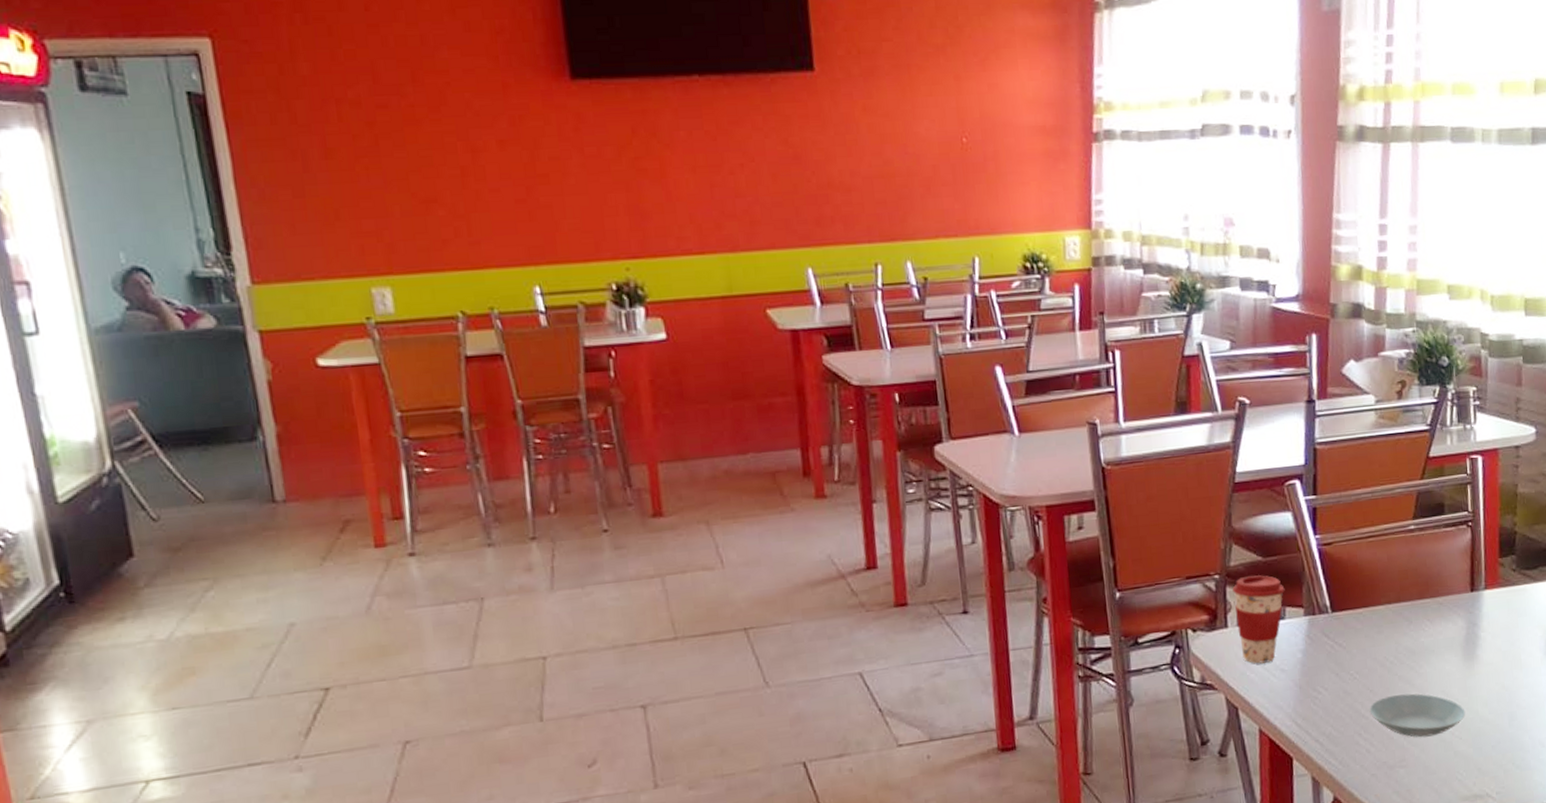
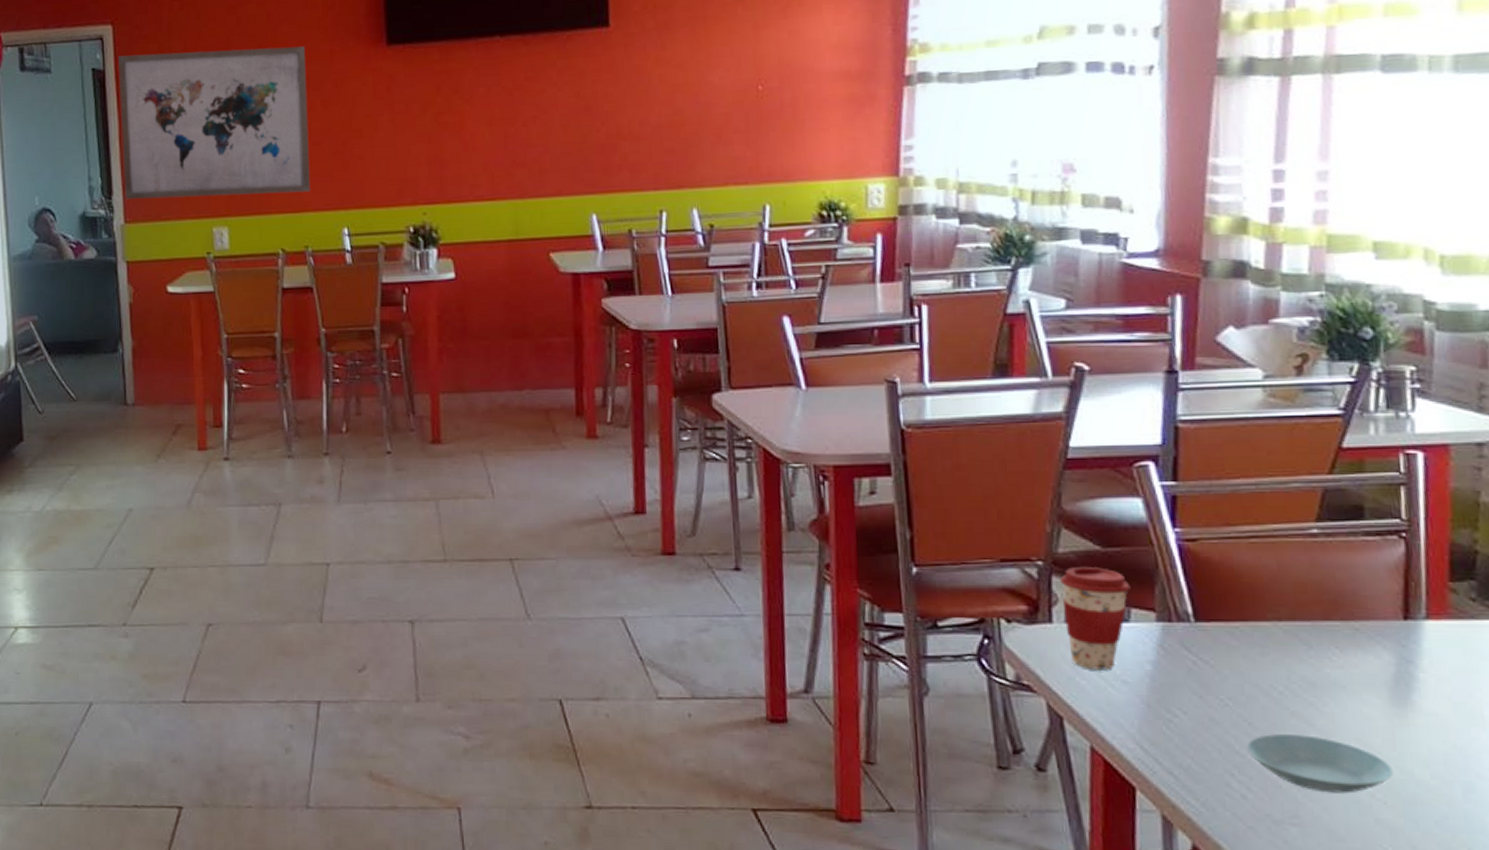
wall art: none [223,75,492,255] -> present [118,46,311,199]

